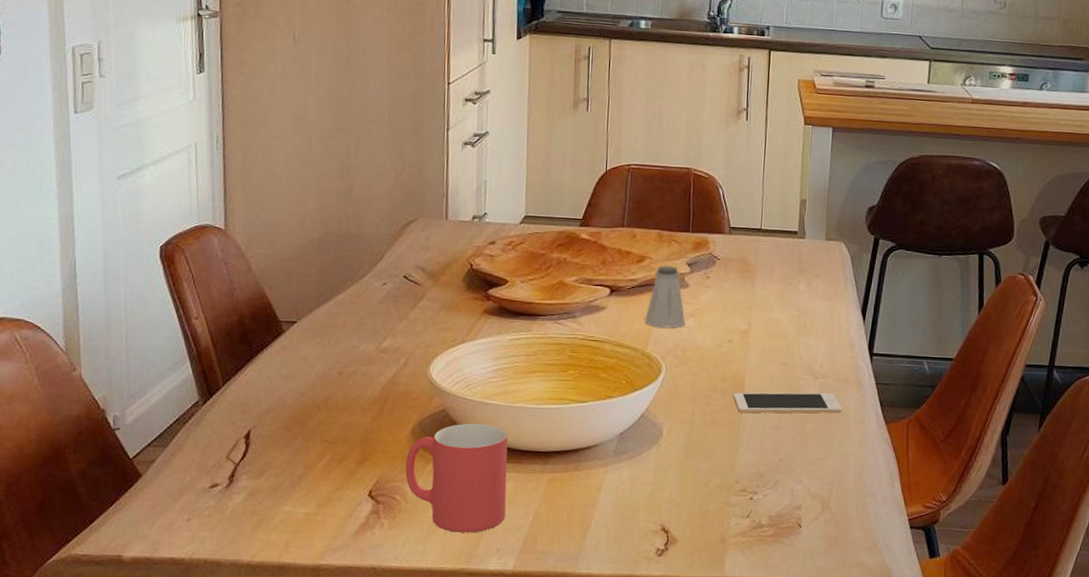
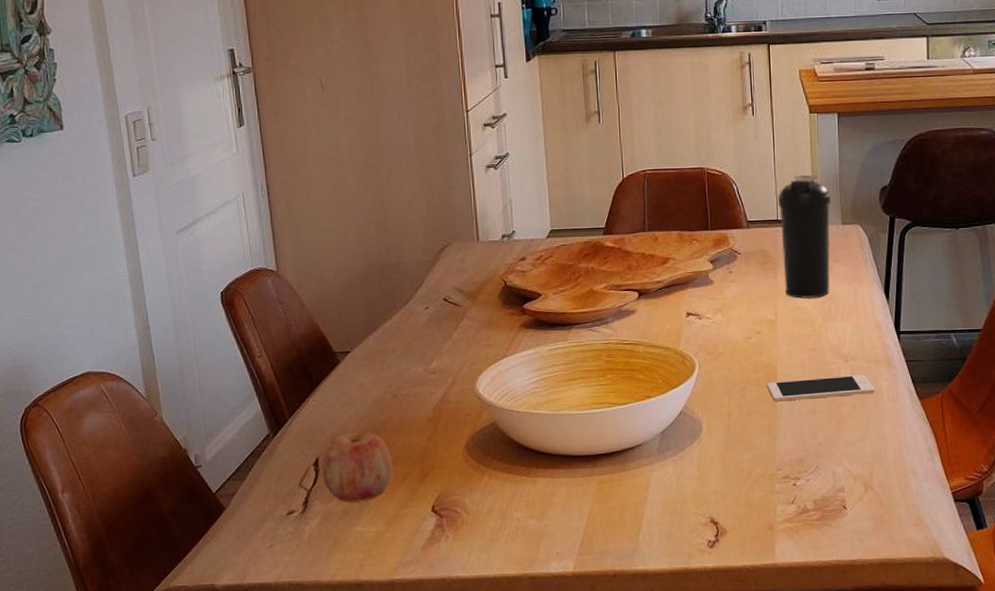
apple: none [253,407,331,480] -> present [322,432,393,502]
mug: present [405,423,508,533] -> none [463,433,562,540]
saltshaker: present [645,265,686,328] -> none [674,264,714,326]
water bottle: none [761,186,818,312] -> present [777,175,832,299]

